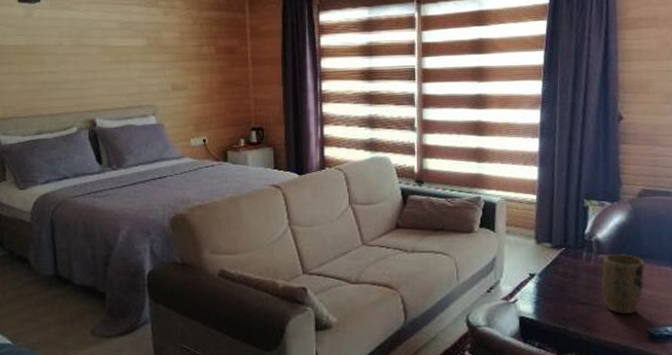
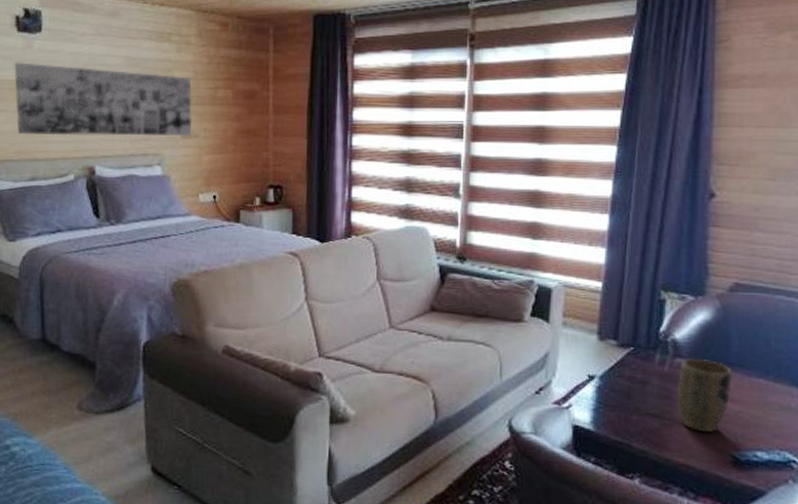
wall art: none [16,29,181,93] -> present [13,62,193,137]

